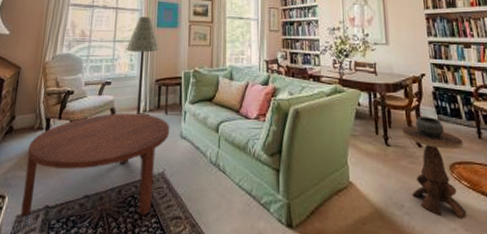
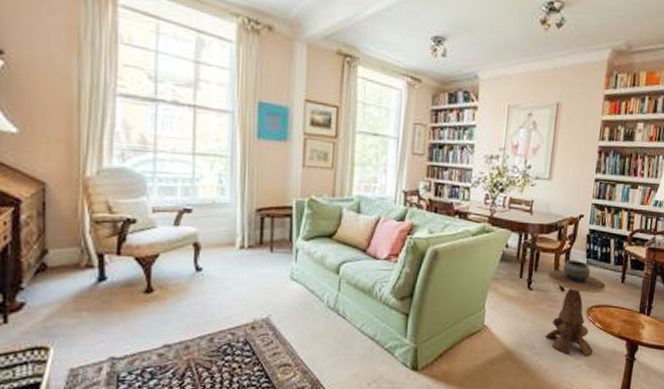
coffee table: present [20,113,170,217] -> none [75,248,277,370]
floor lamp: present [125,17,160,116] -> none [211,121,262,253]

